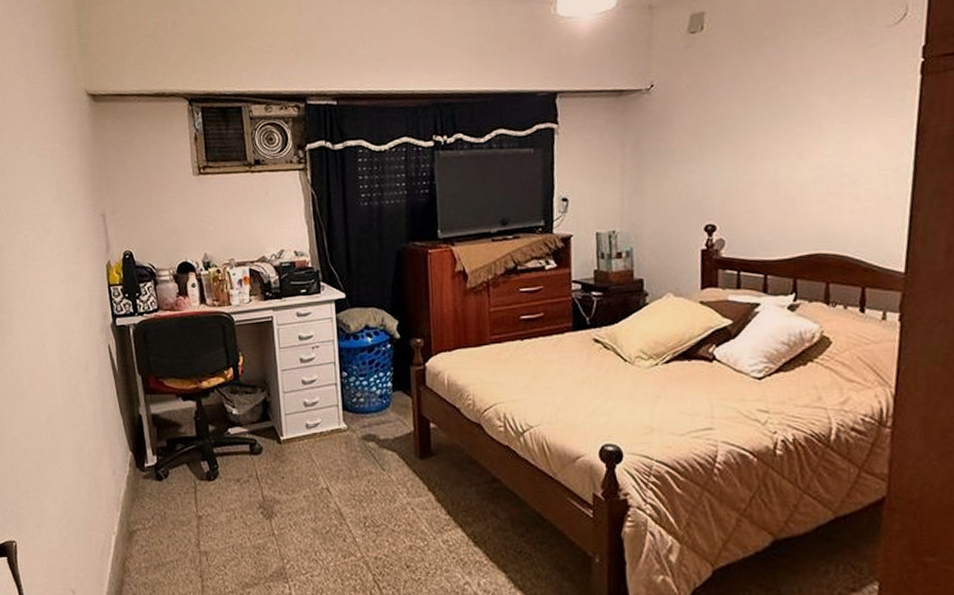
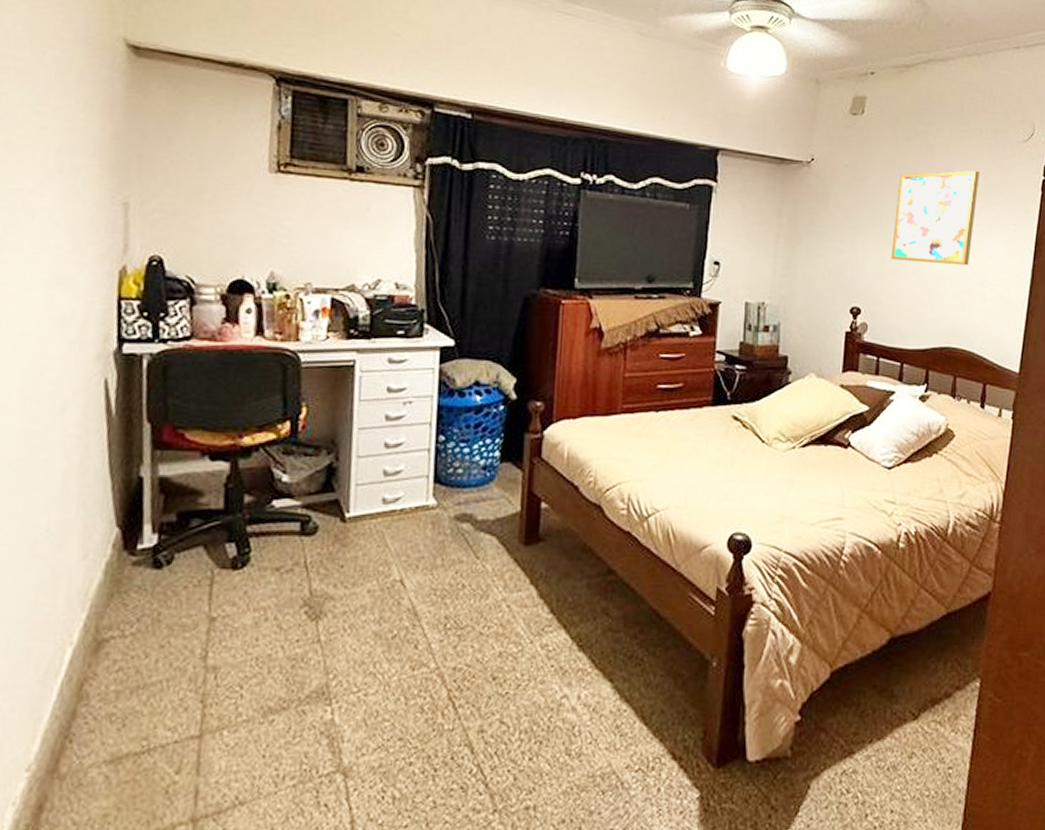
wall art: none [744,65,842,173] -> present [891,170,979,266]

